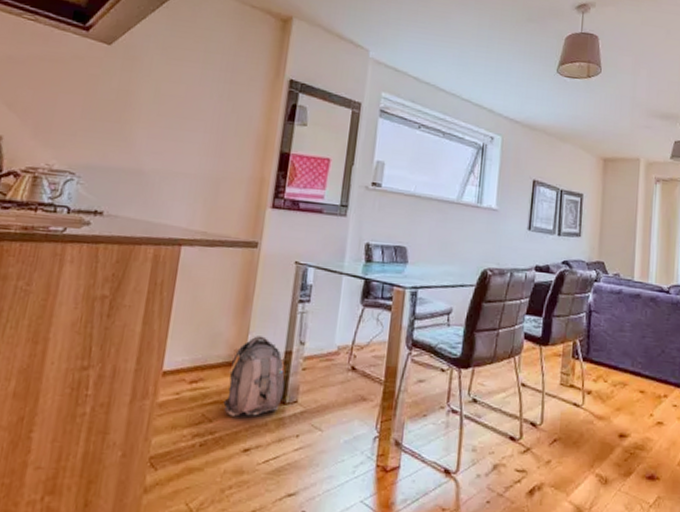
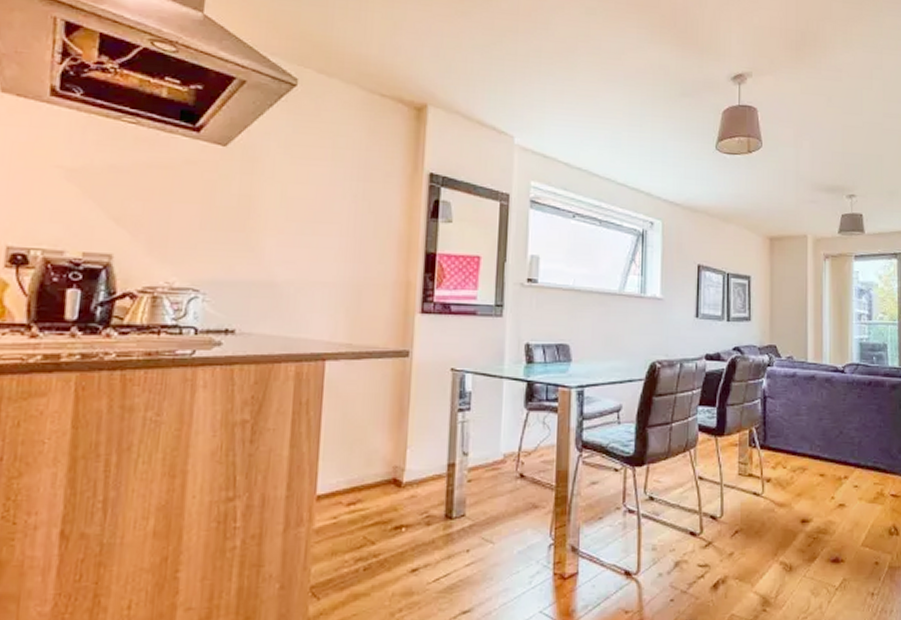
backpack: present [223,336,285,418] -> none [385,450,450,538]

